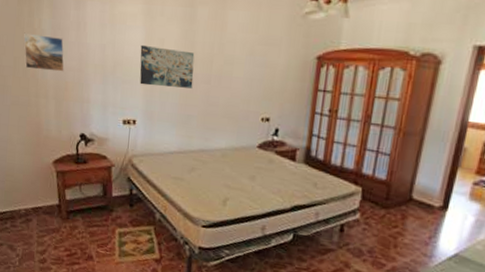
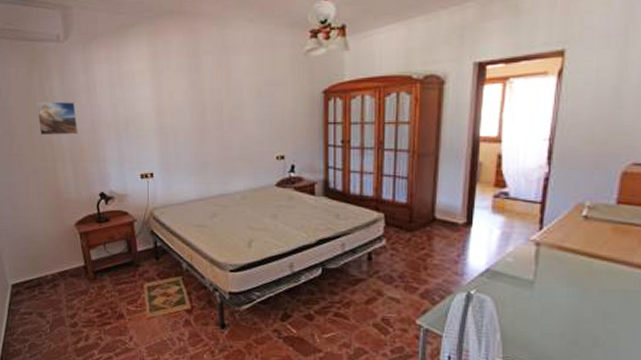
wall art: present [140,44,195,89] -> none [150,99,205,138]

